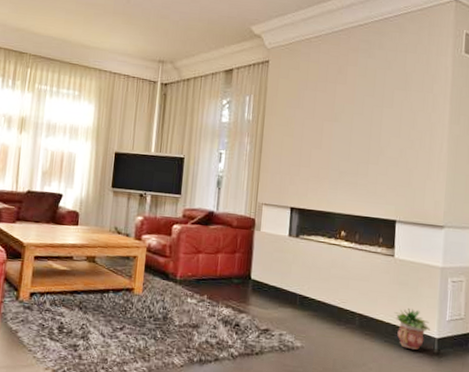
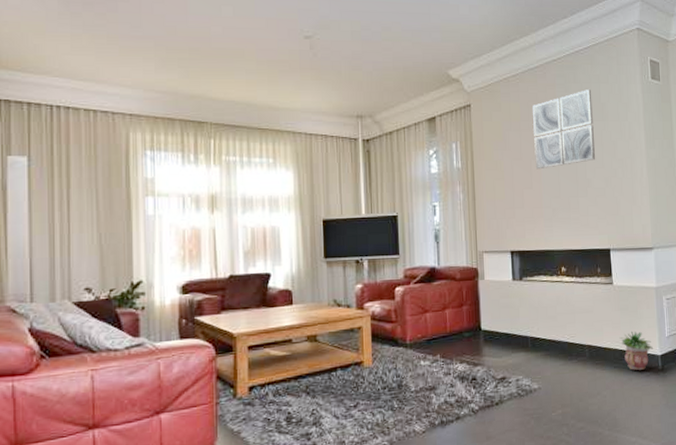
wall art: none [327,57,397,132] -> present [533,90,596,170]

